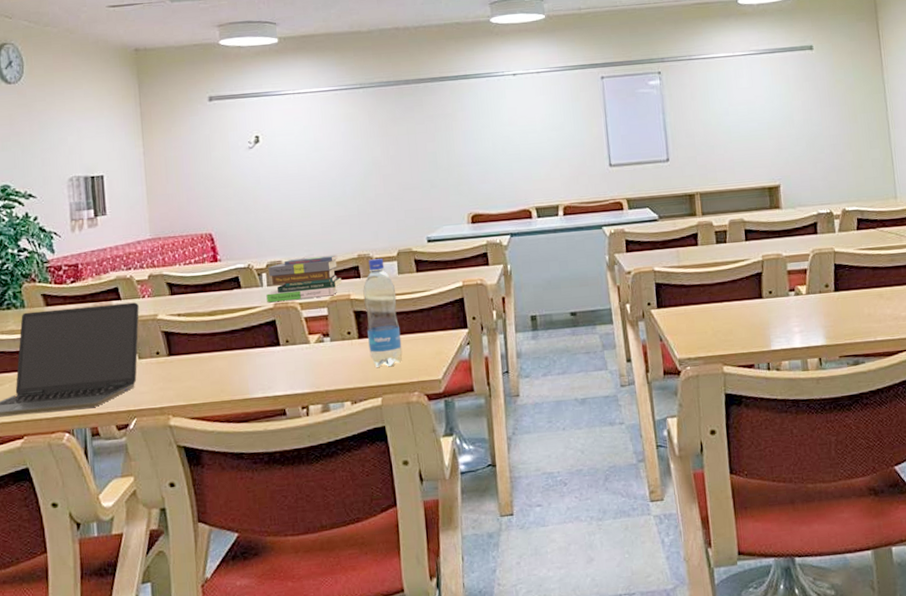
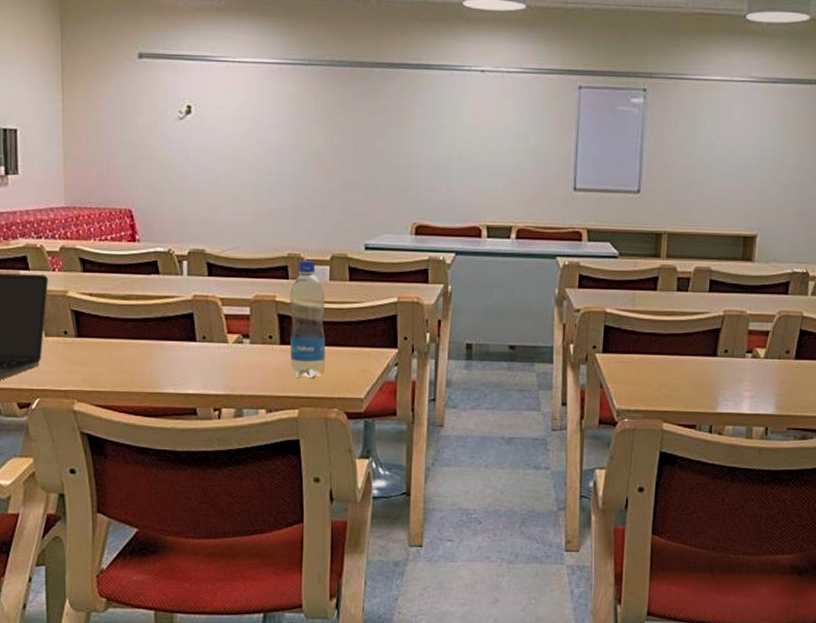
books: present [266,254,342,303] -> none [186,249,268,295]

